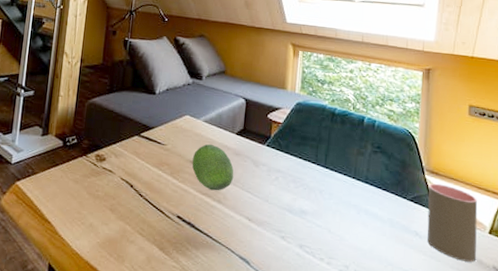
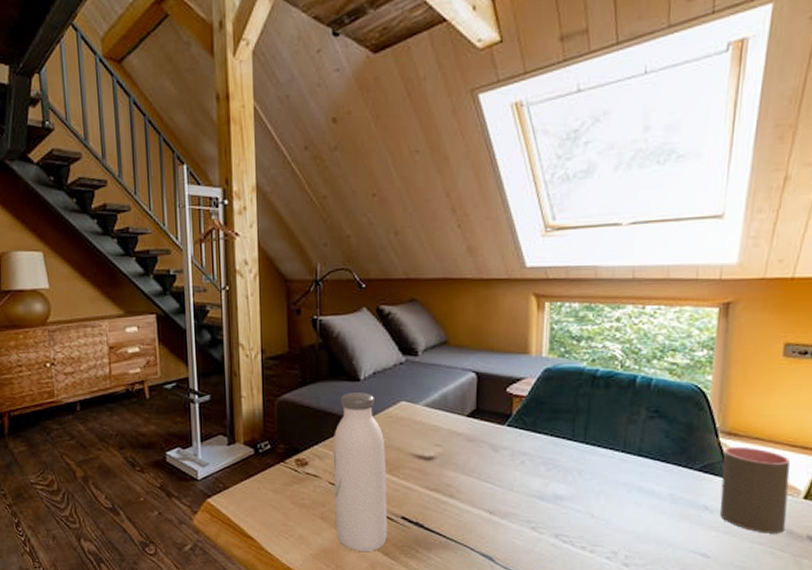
water bottle: none [121,103,170,245] -> present [333,392,387,551]
fruit: present [192,144,234,191] -> none [414,431,468,485]

